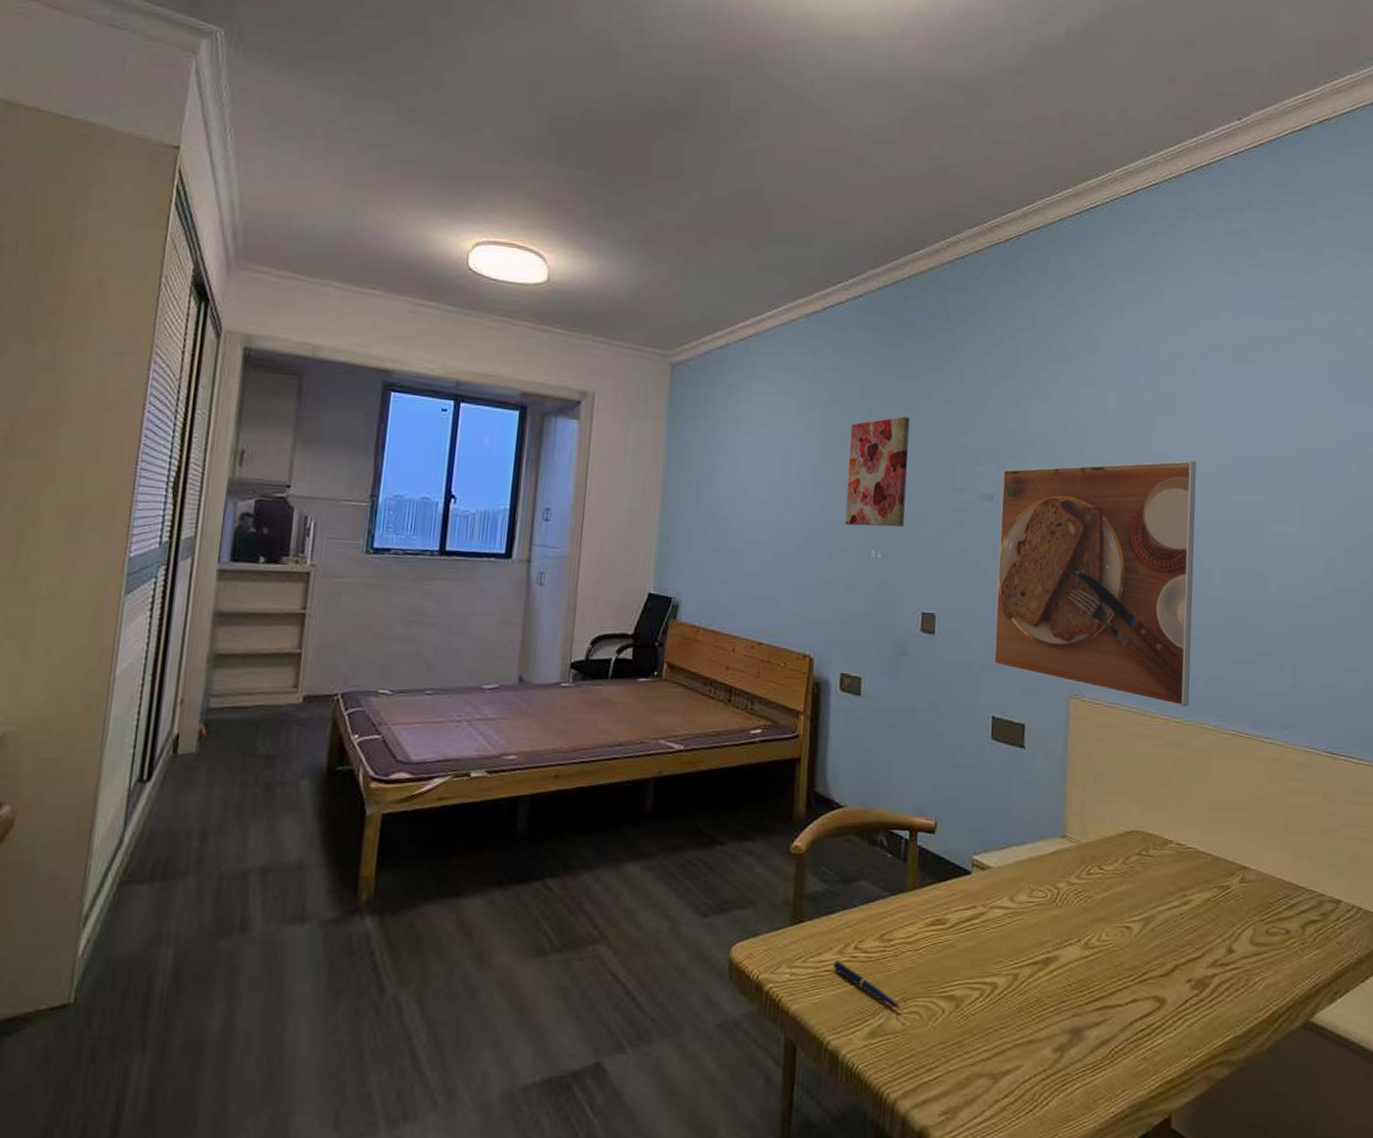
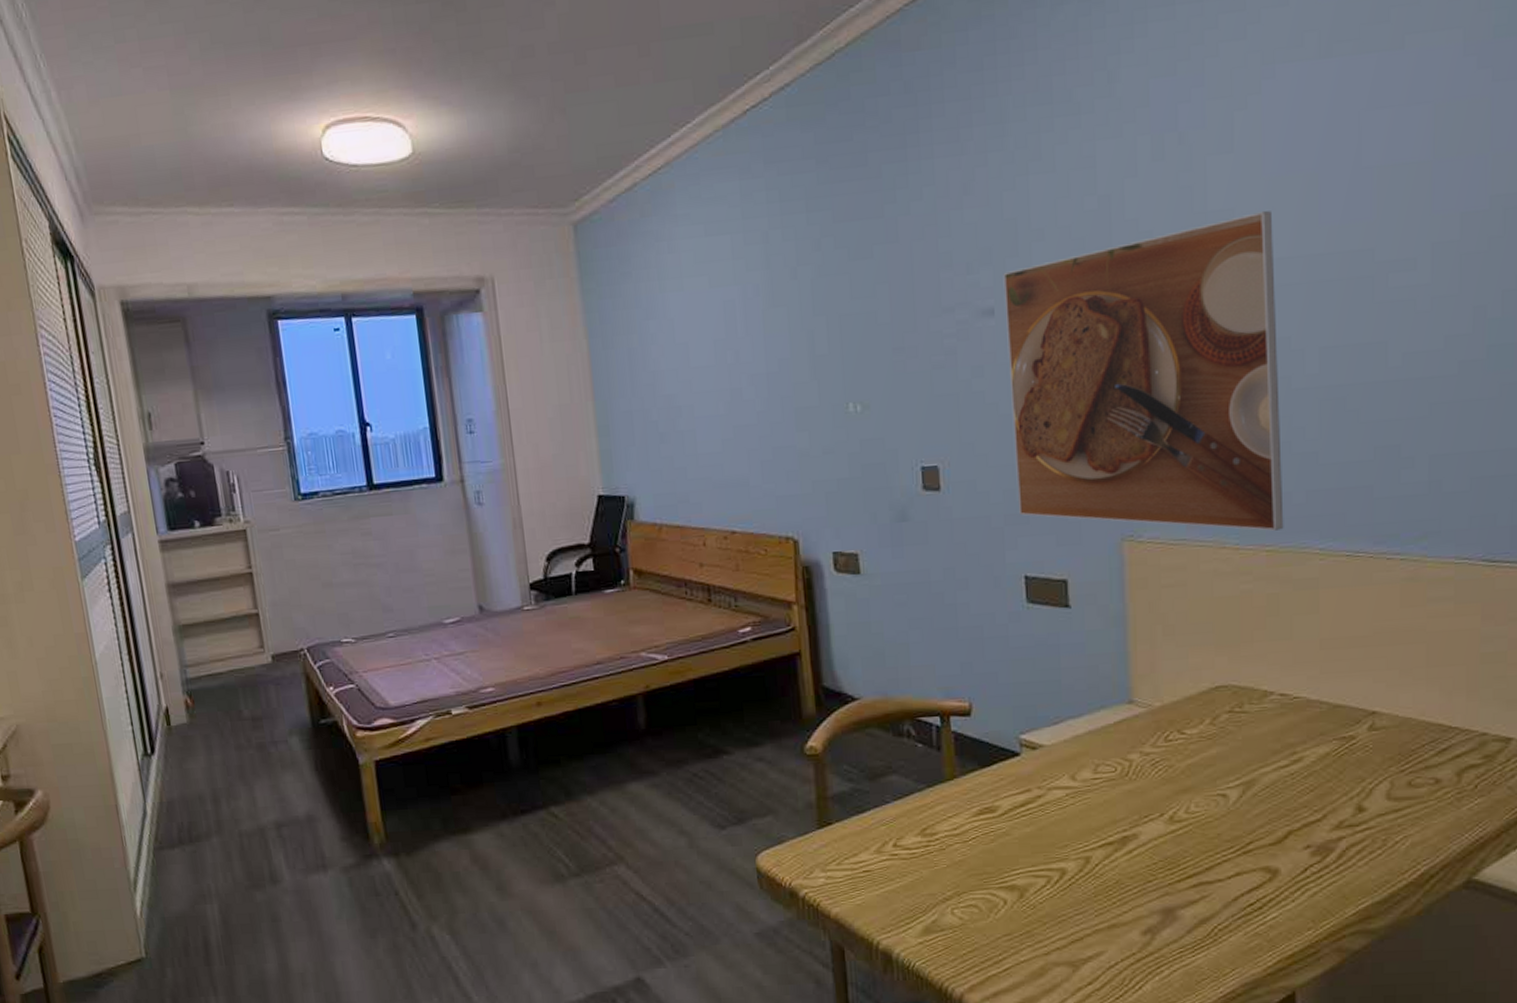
pen: present [832,959,901,1010] -> none [871,859,956,905]
wall art: present [845,416,910,527] -> none [801,229,885,378]

